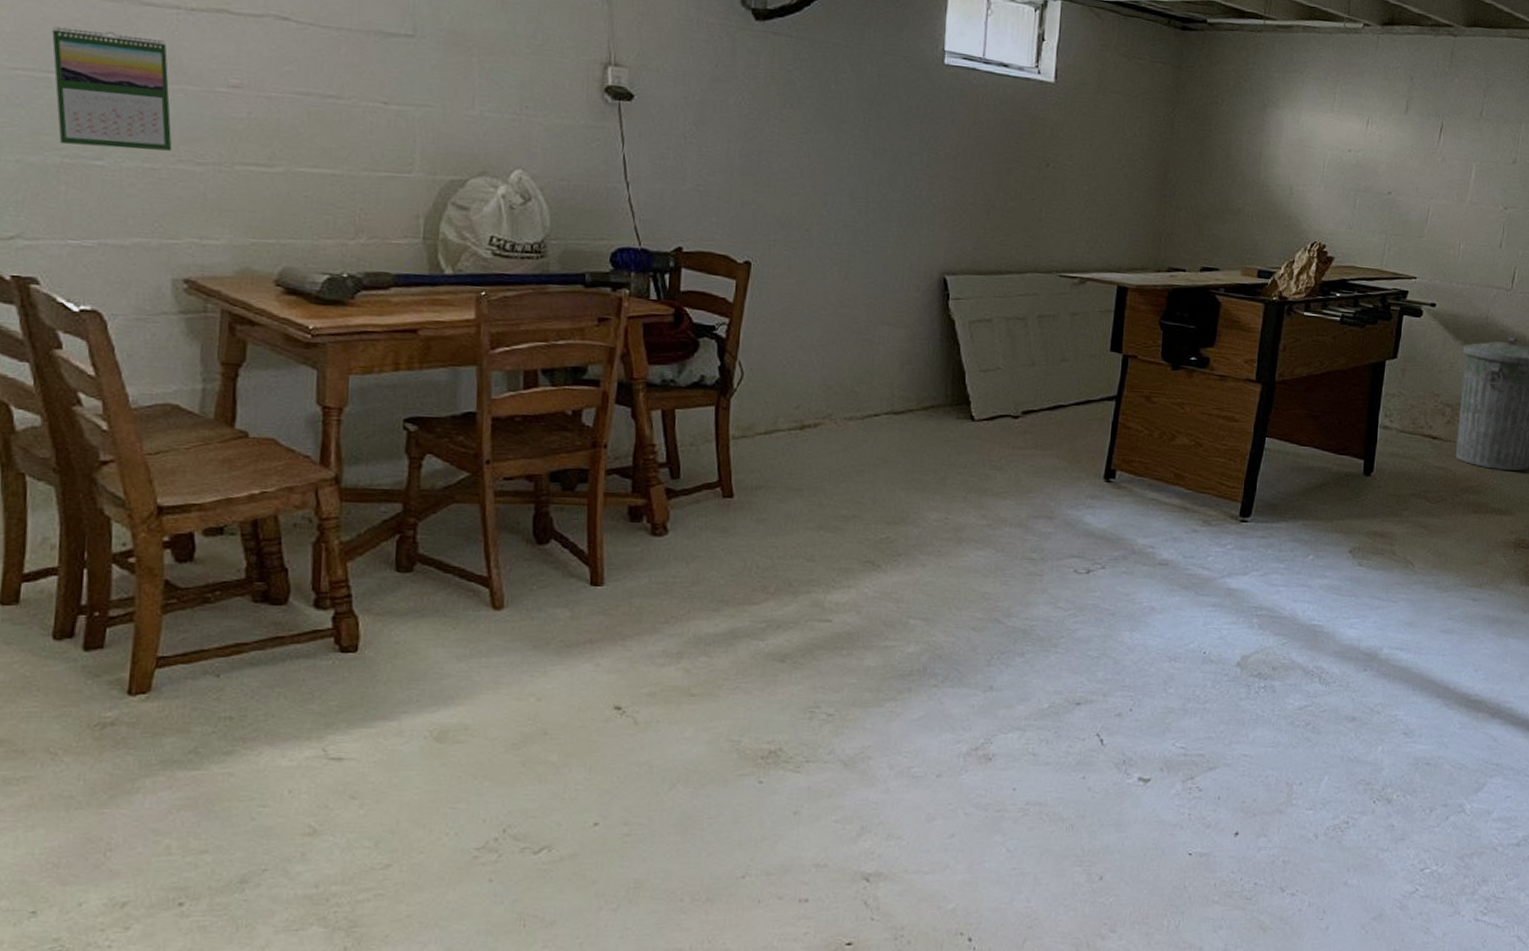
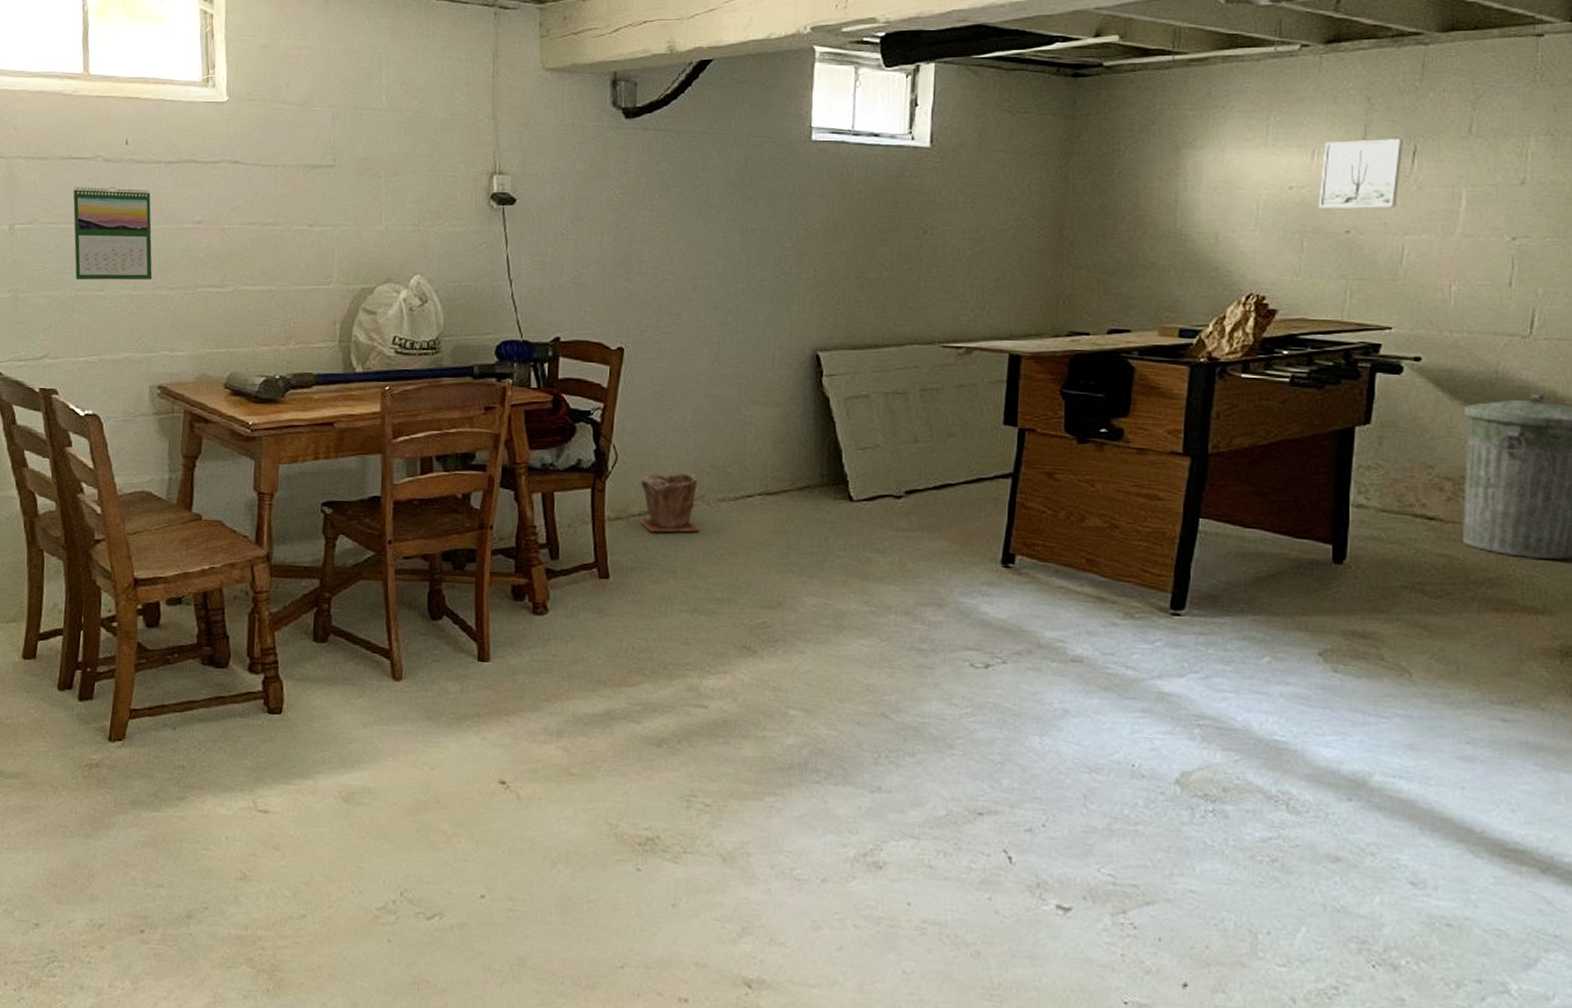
plant pot: none [765,390,826,451] -> present [639,472,699,533]
wall art: none [1369,113,1434,175] -> present [1318,139,1403,208]

